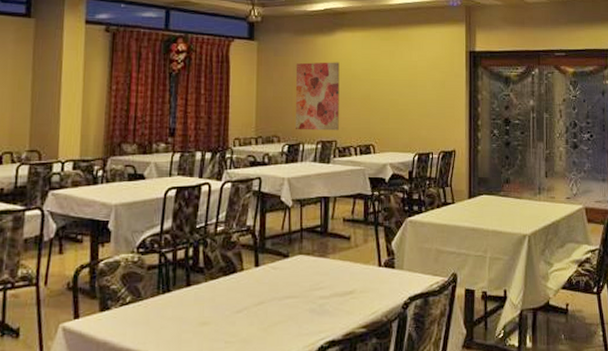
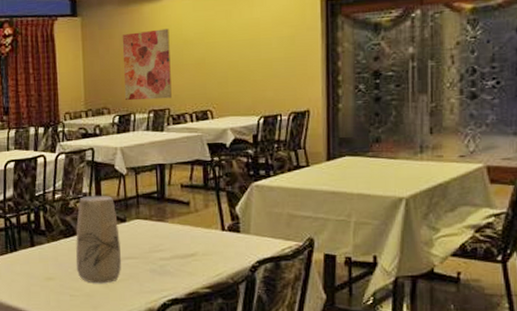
vase: none [234,228,282,327] -> present [75,195,122,284]

